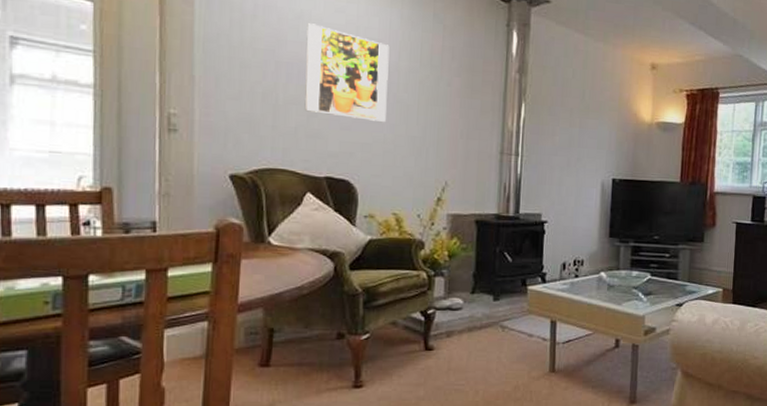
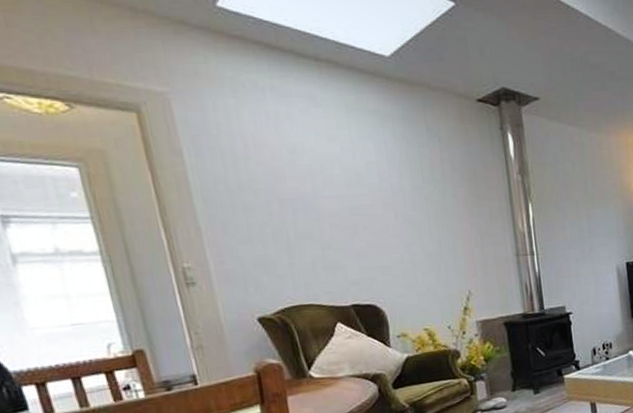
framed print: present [304,23,390,122] -> none [302,156,400,245]

